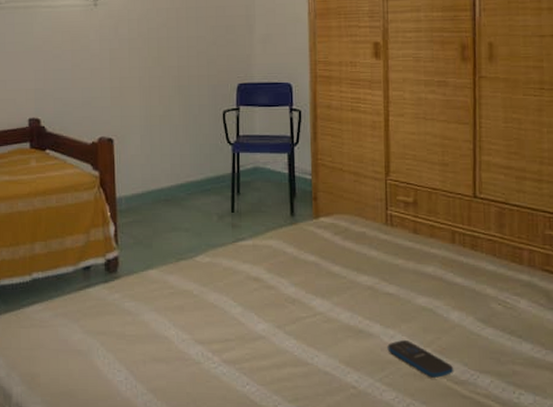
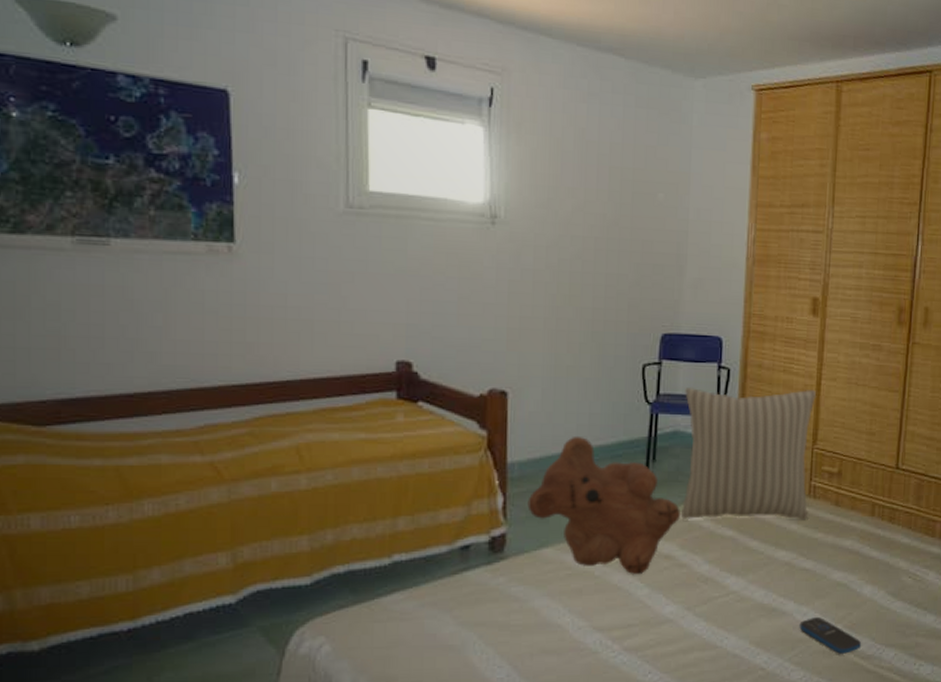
teddy bear: none [134,173,266,295] -> present [527,435,682,575]
pillow: none [261,126,387,247] -> present [681,386,817,520]

